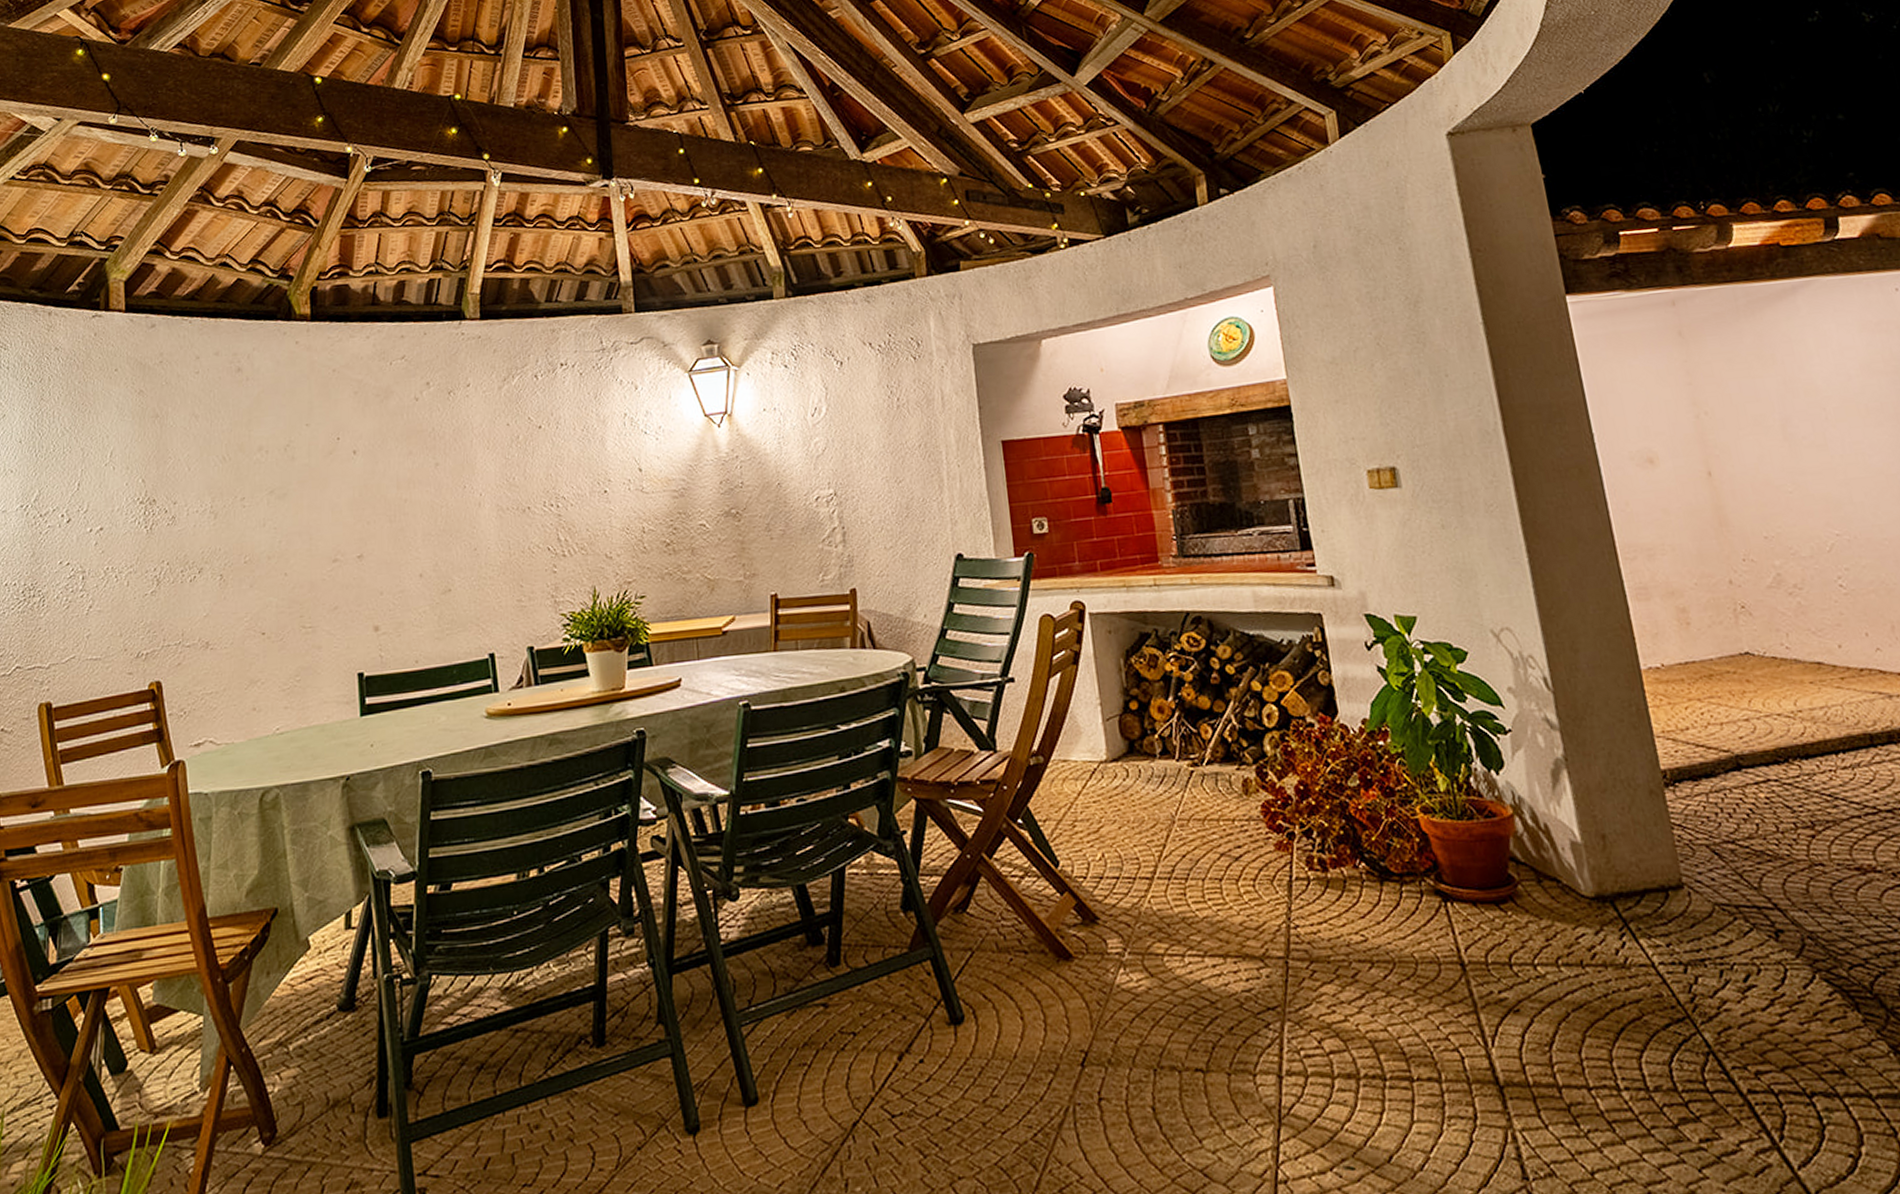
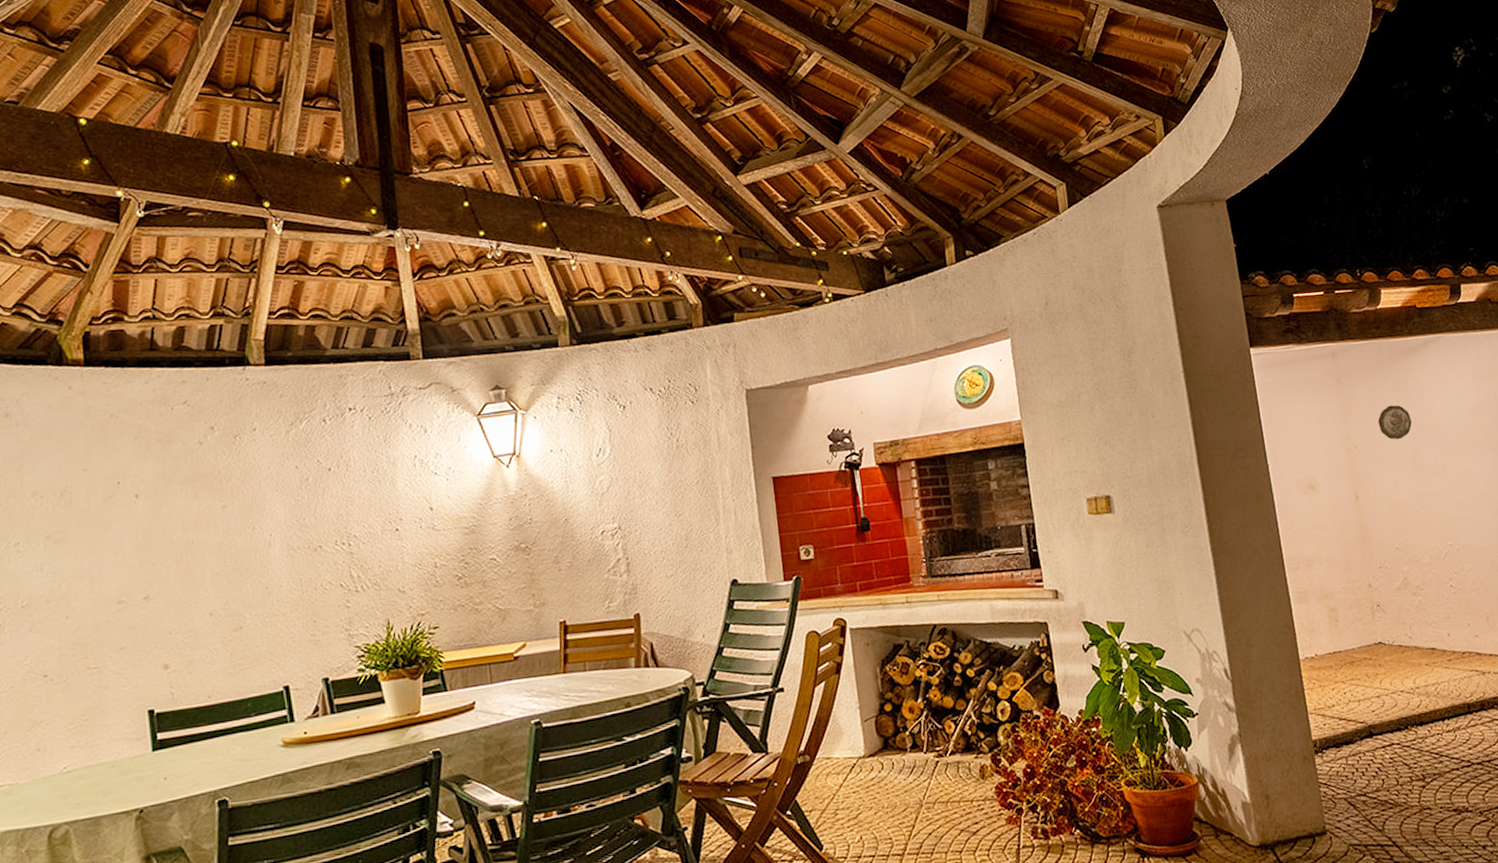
decorative plate: none [1734,362,1780,405] -> present [1378,405,1412,440]

